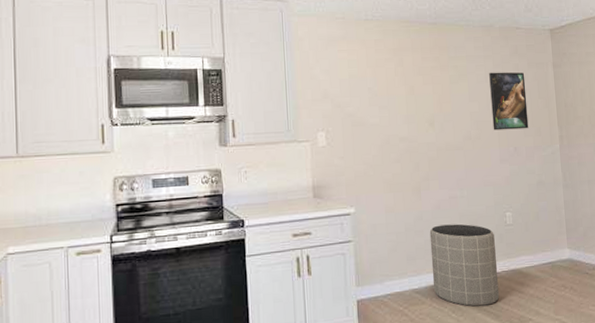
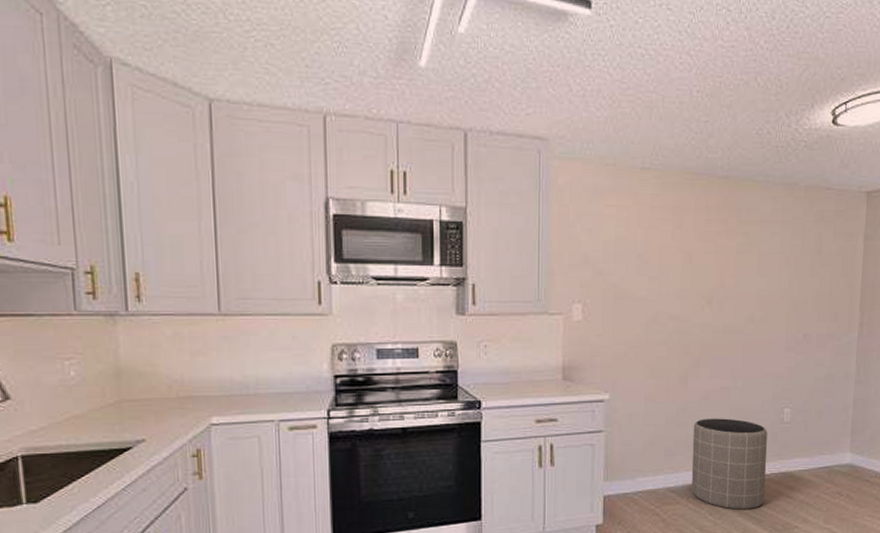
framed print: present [489,72,529,131] -> none [782,242,828,313]

